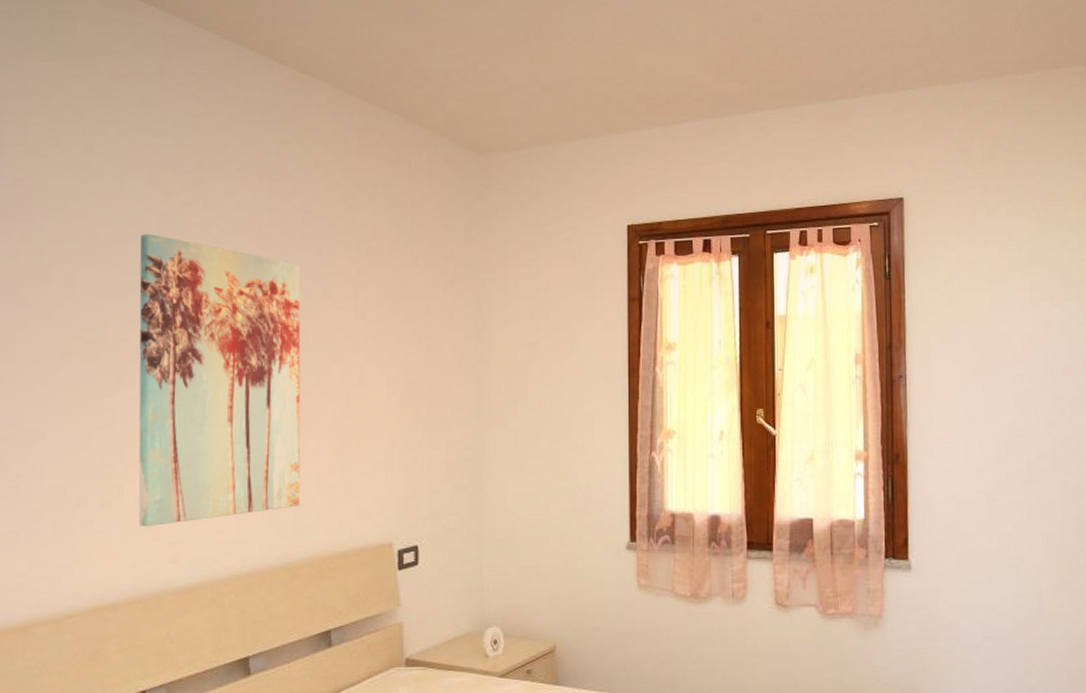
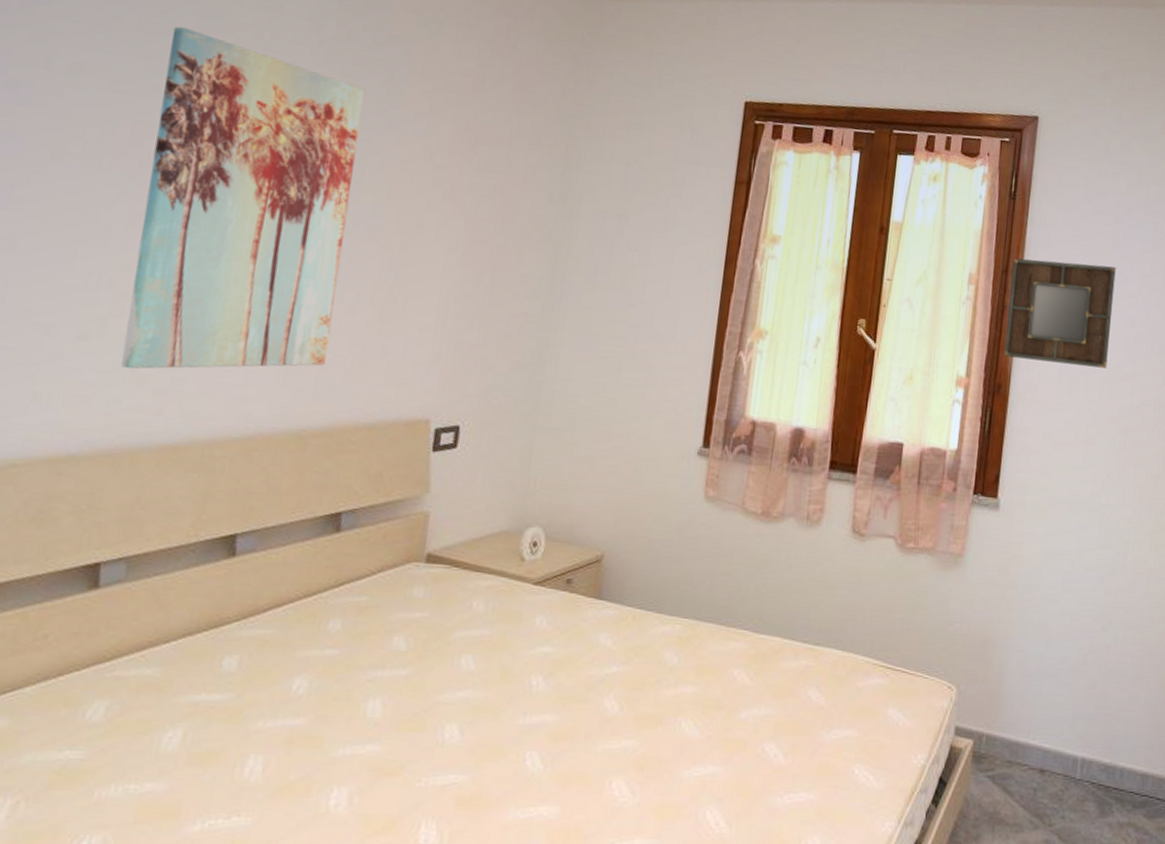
home mirror: none [896,330,1000,427] -> present [1003,258,1116,368]

